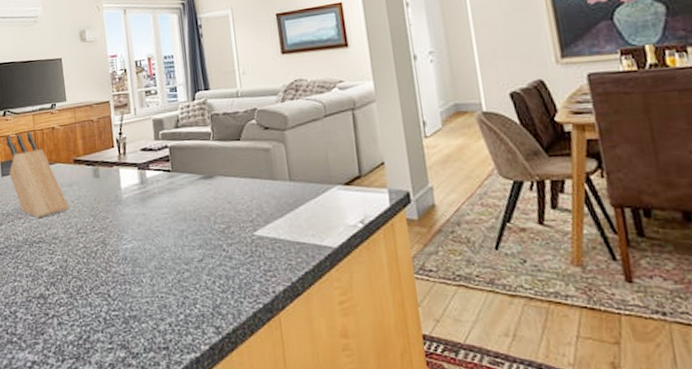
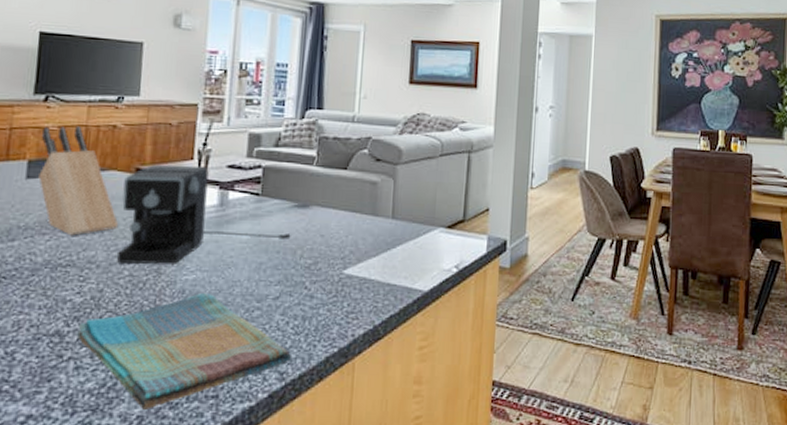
dish towel: none [54,259,223,358] -> present [76,293,291,409]
coffee maker: none [67,152,203,238] -> present [117,165,291,264]

